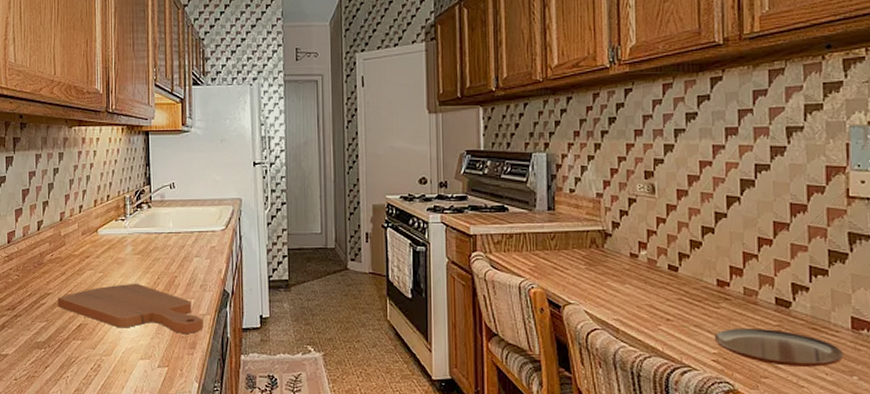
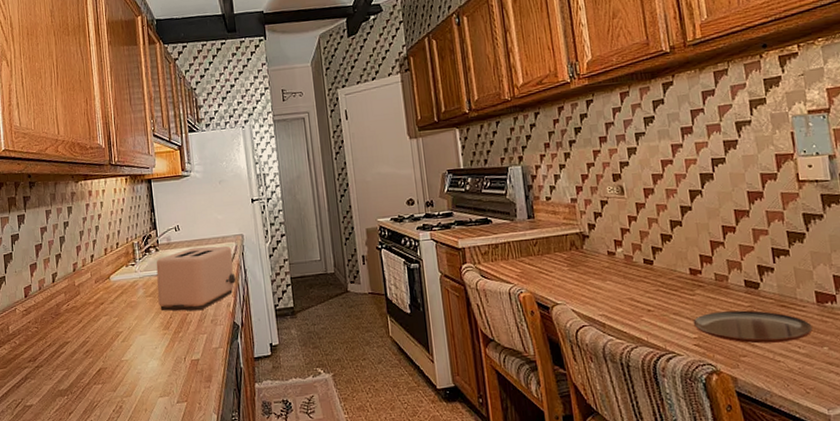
cutting board: present [57,283,204,335] -> none [76,324,218,369]
toaster: none [146,207,230,274] -> present [156,245,236,311]

